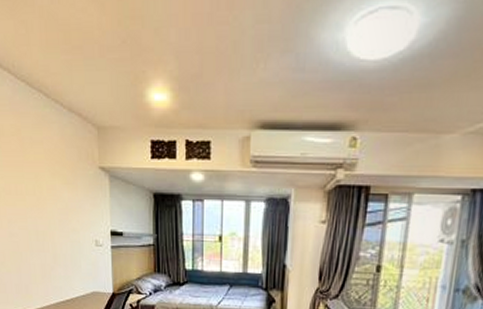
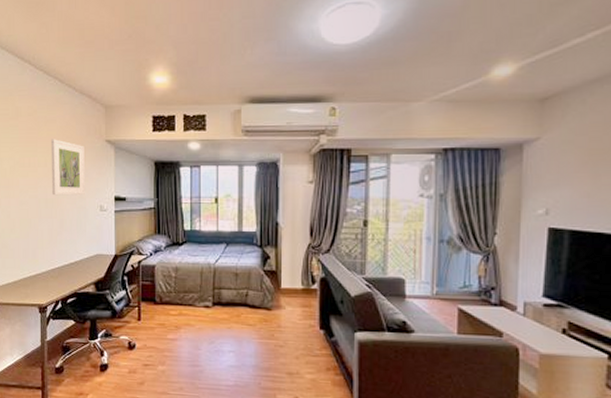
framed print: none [38,164,78,228] -> present [50,139,85,196]

